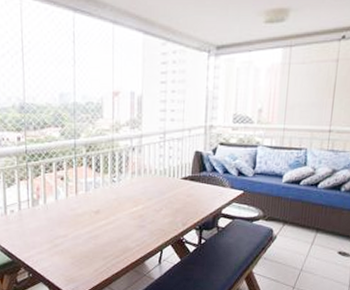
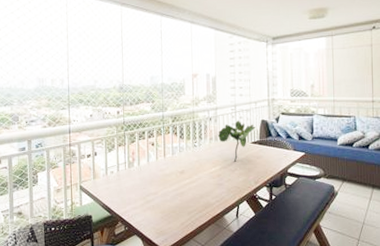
plant: none [142,151,188,201] -> present [218,120,256,162]

